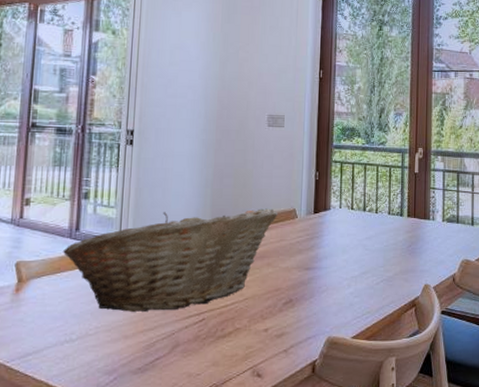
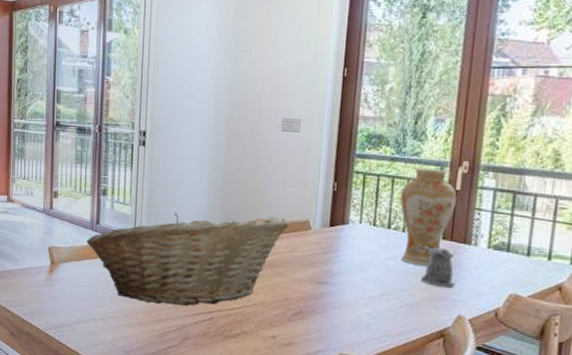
vase: none [372,155,416,242] -> present [400,168,457,266]
pepper shaker: none [393,224,420,260] -> present [420,246,455,287]

